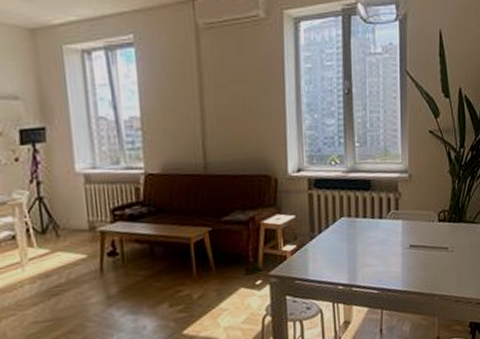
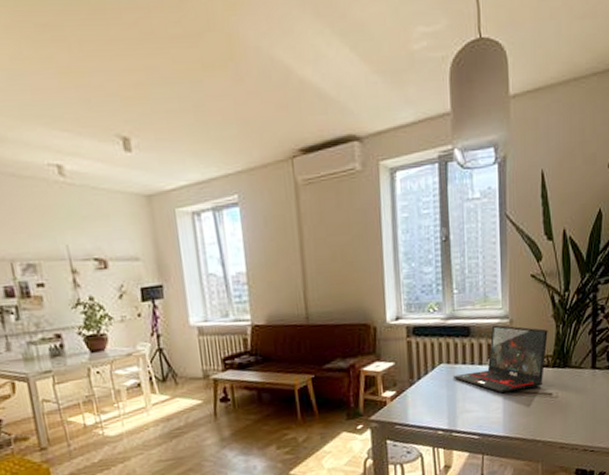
laptop: none [353,179,445,248] -> present [452,324,548,394]

